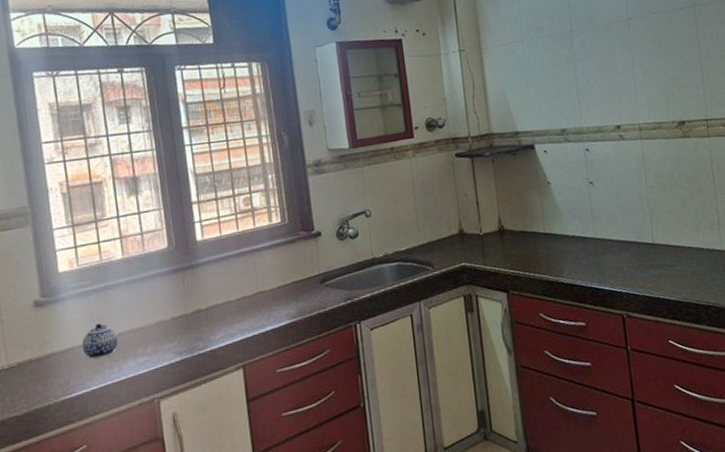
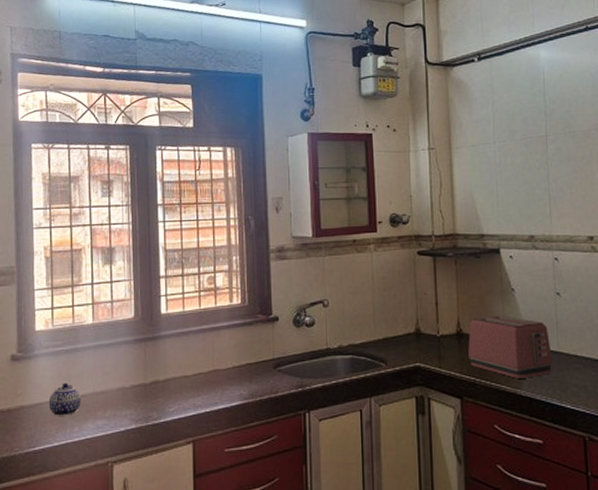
toaster: none [510,208,591,268] -> present [468,315,553,379]

